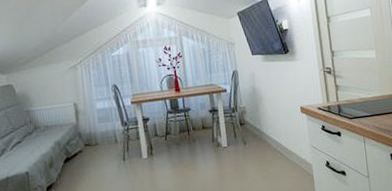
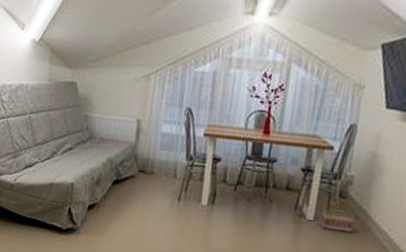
basket: none [231,124,256,151] -> present [321,196,356,233]

